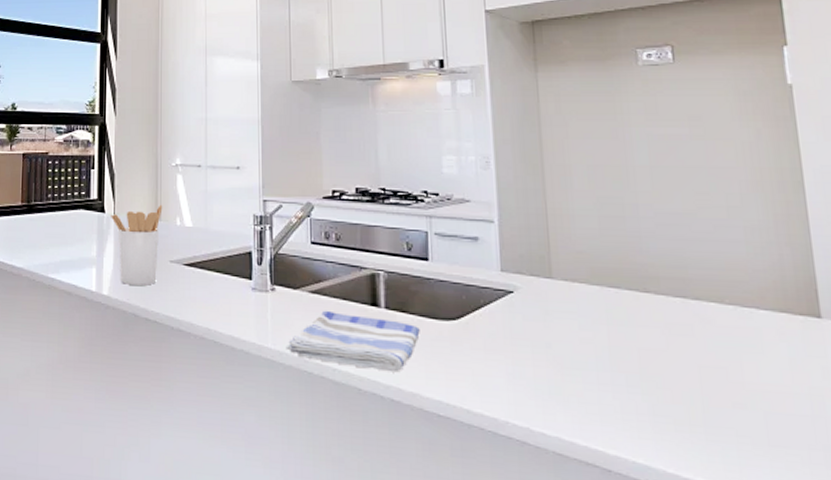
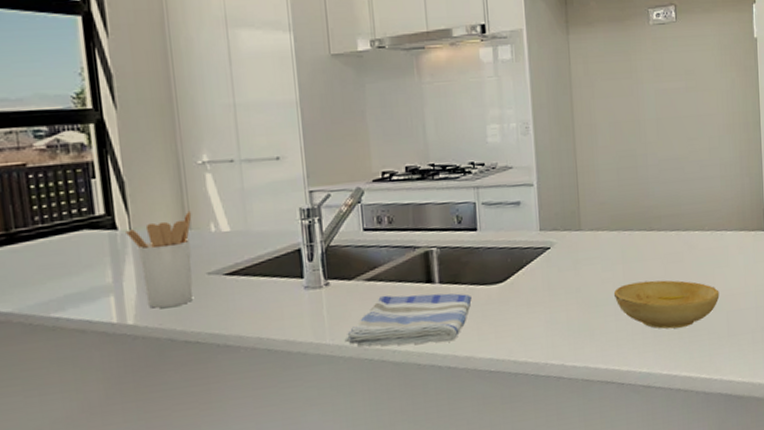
bowl: none [595,349,752,419] -> present [613,280,720,329]

